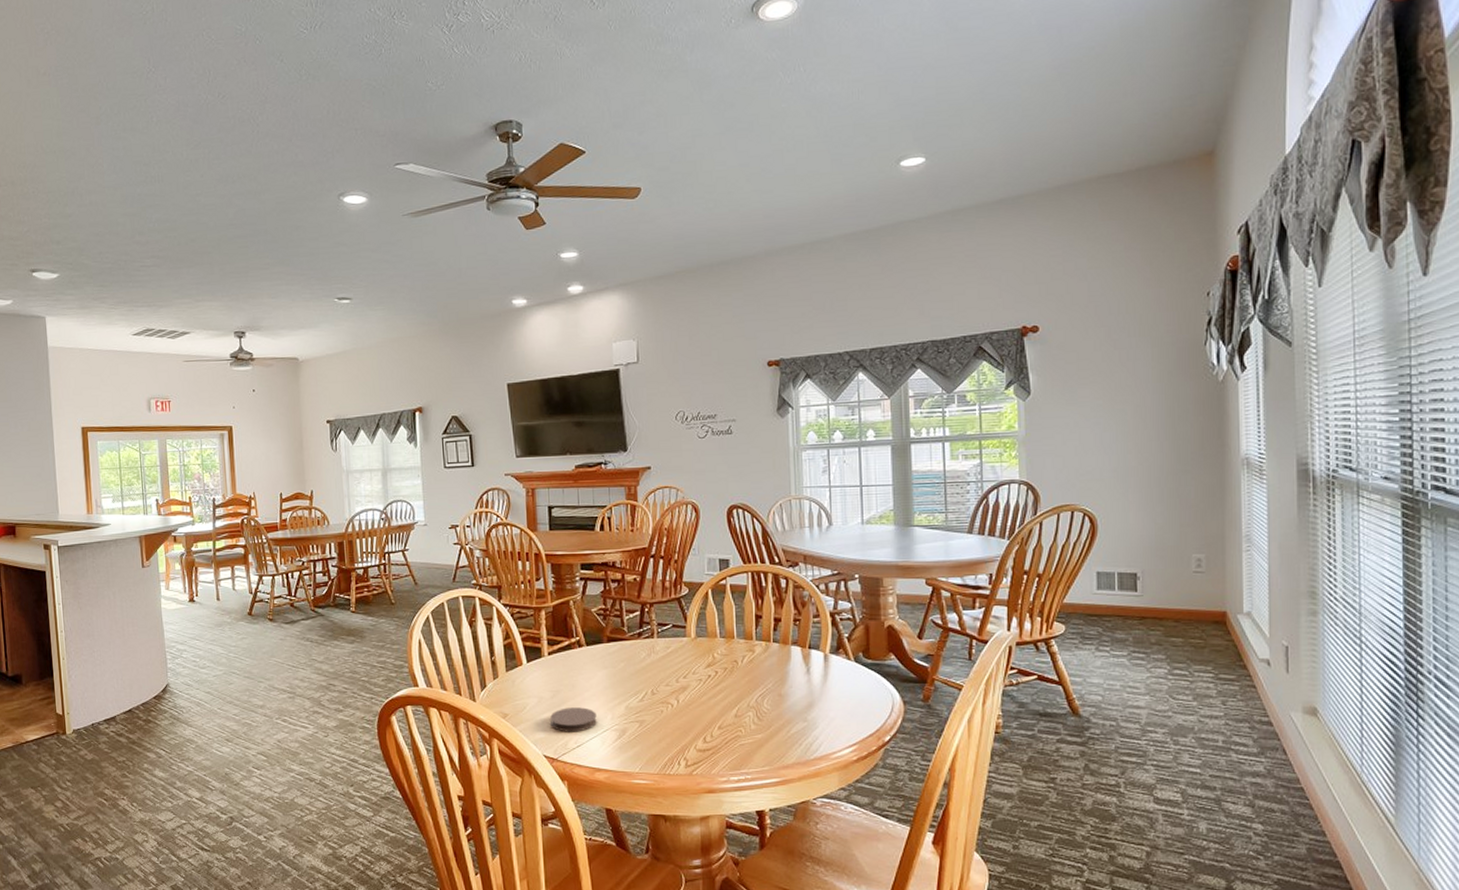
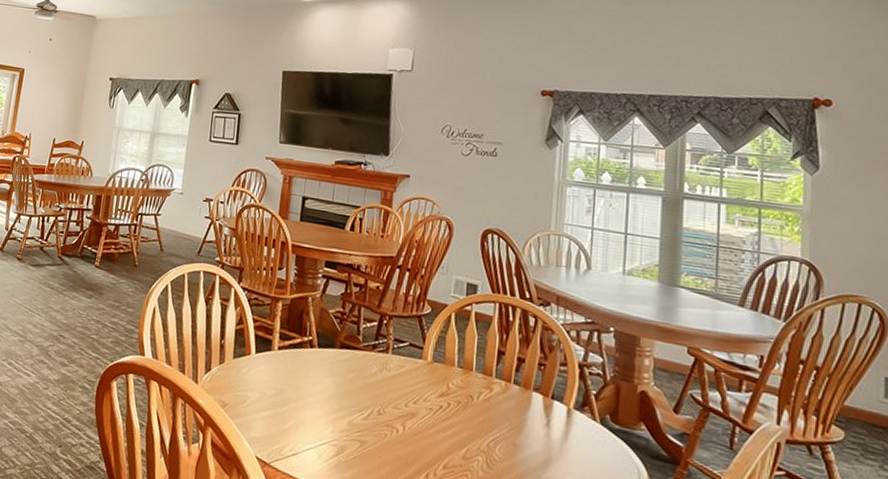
coaster: present [550,707,597,732] -> none [268,409,317,440]

